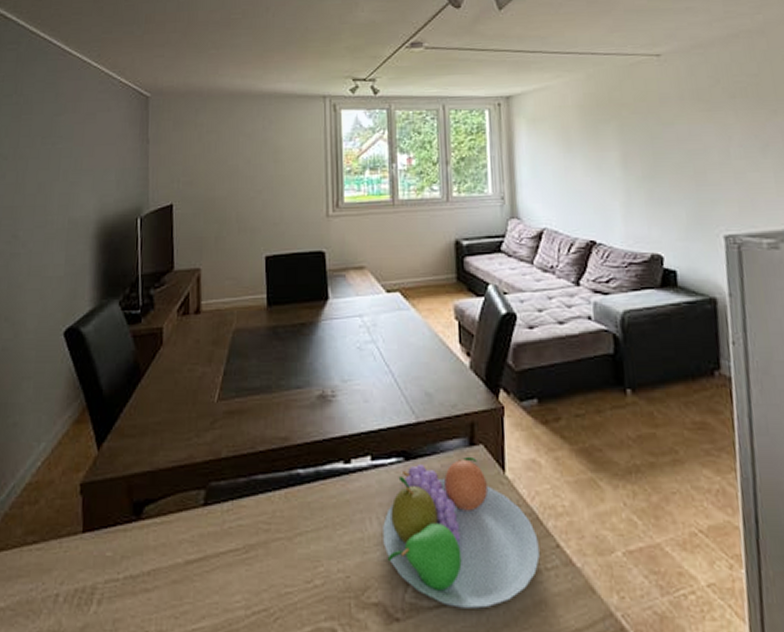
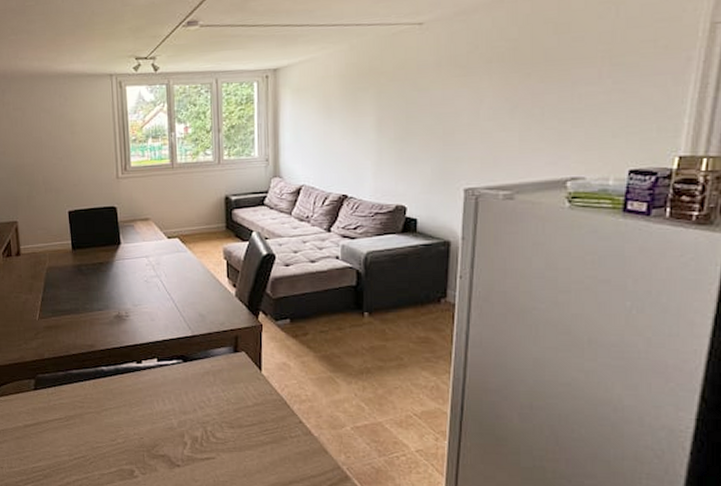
fruit bowl: present [383,456,540,609] -> none [167,360,286,461]

